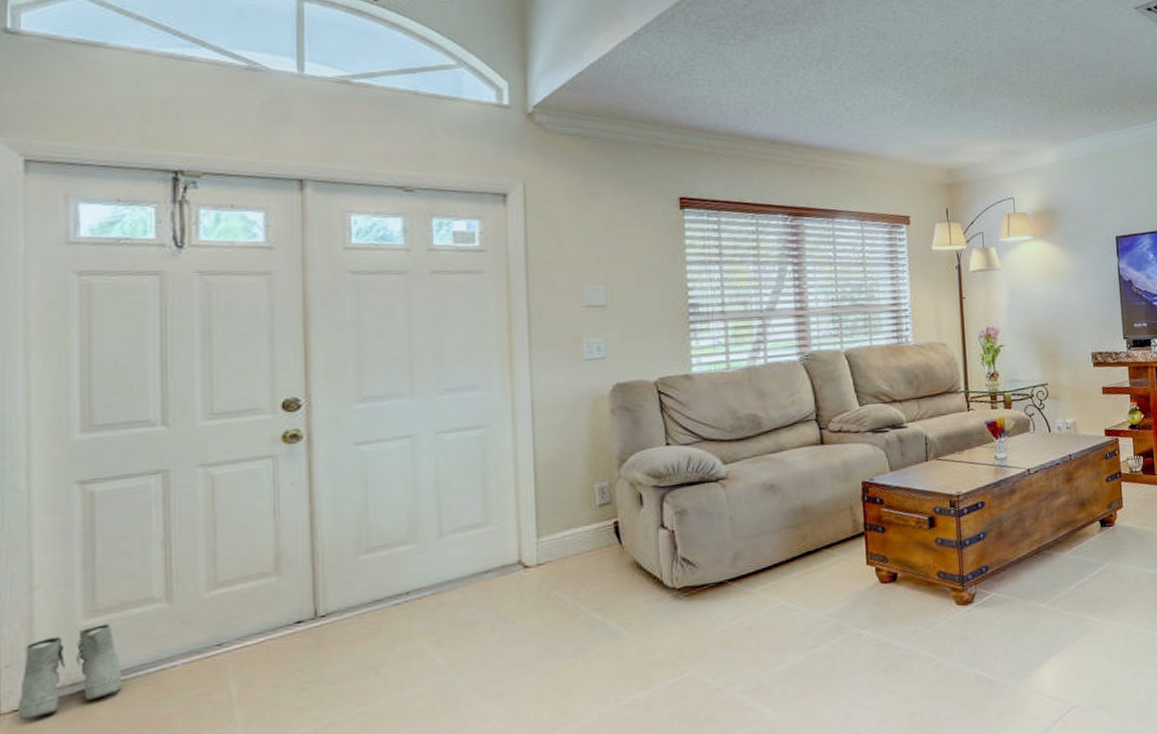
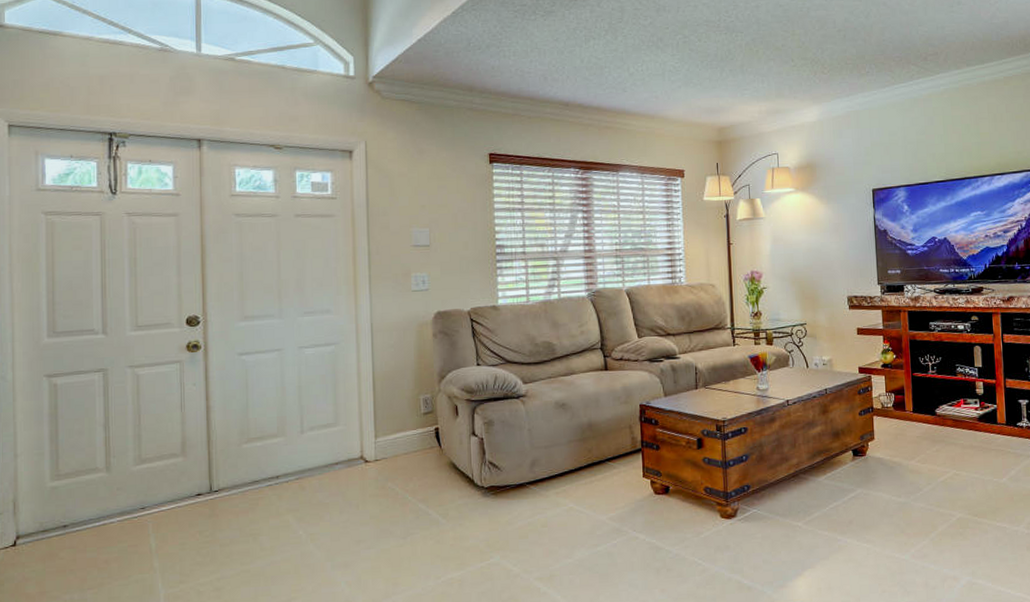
boots: present [18,624,121,721] -> none [8,486,76,555]

